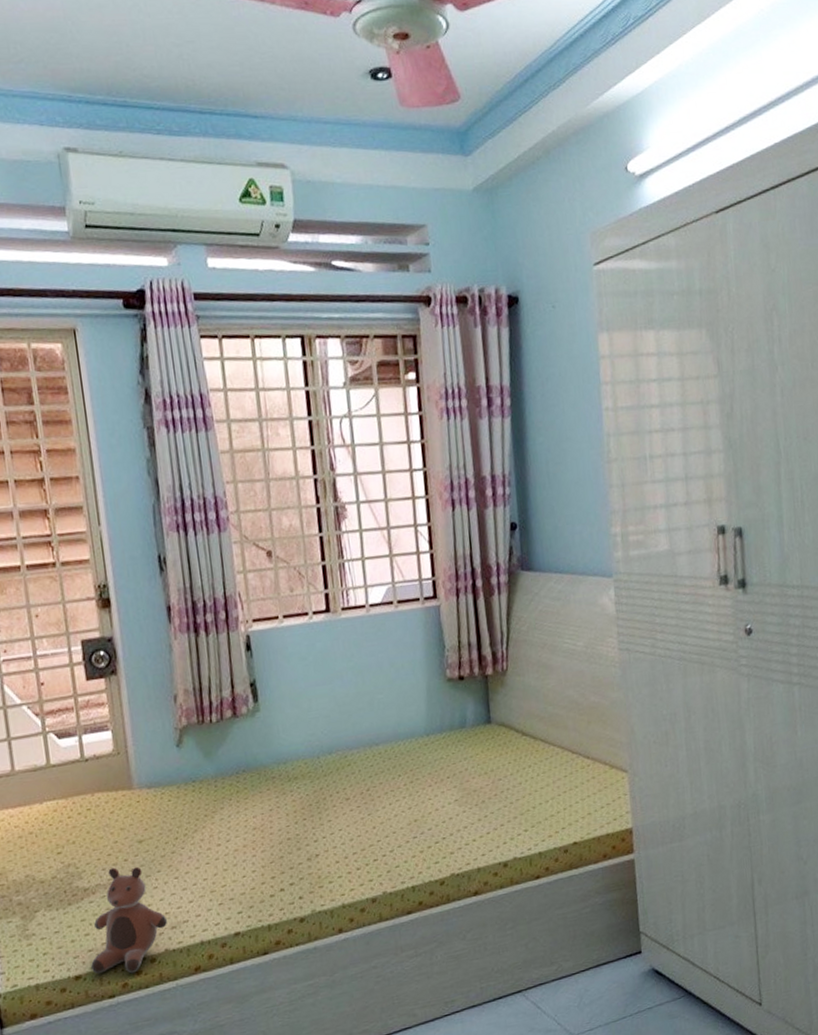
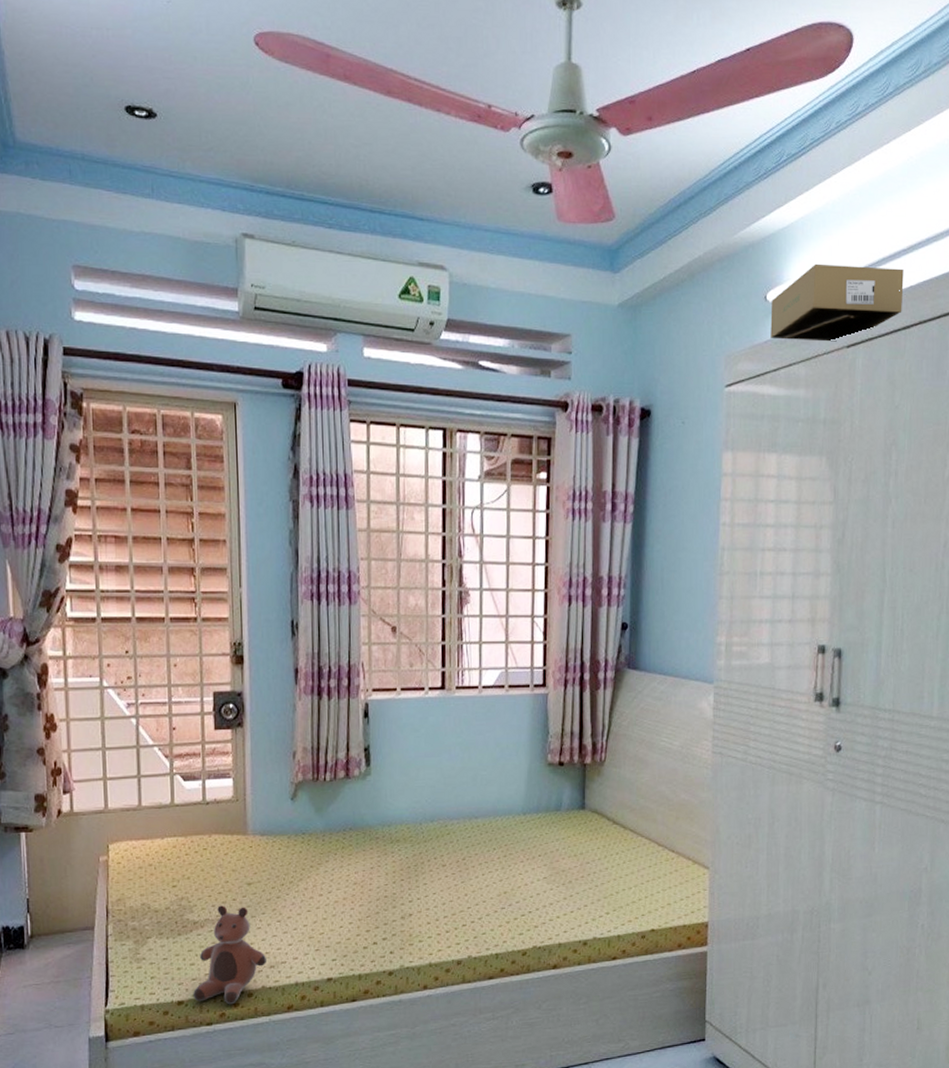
box: none [633,126,769,211] -> present [770,263,904,342]

